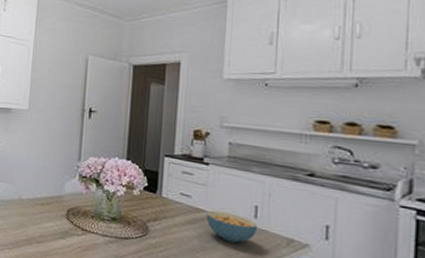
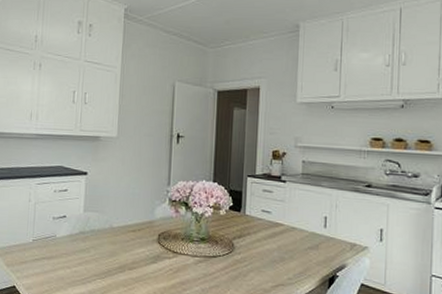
cereal bowl: present [206,210,258,243] -> none [284,223,327,252]

